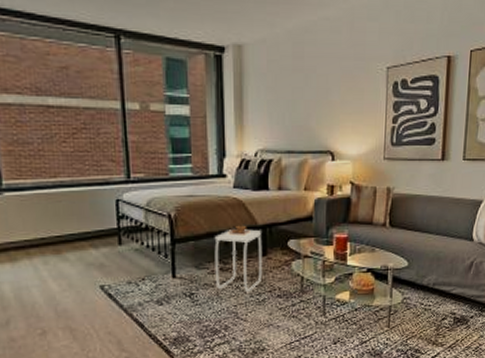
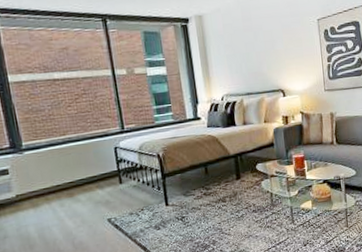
side table: present [214,225,263,292] -> none [196,156,239,211]

